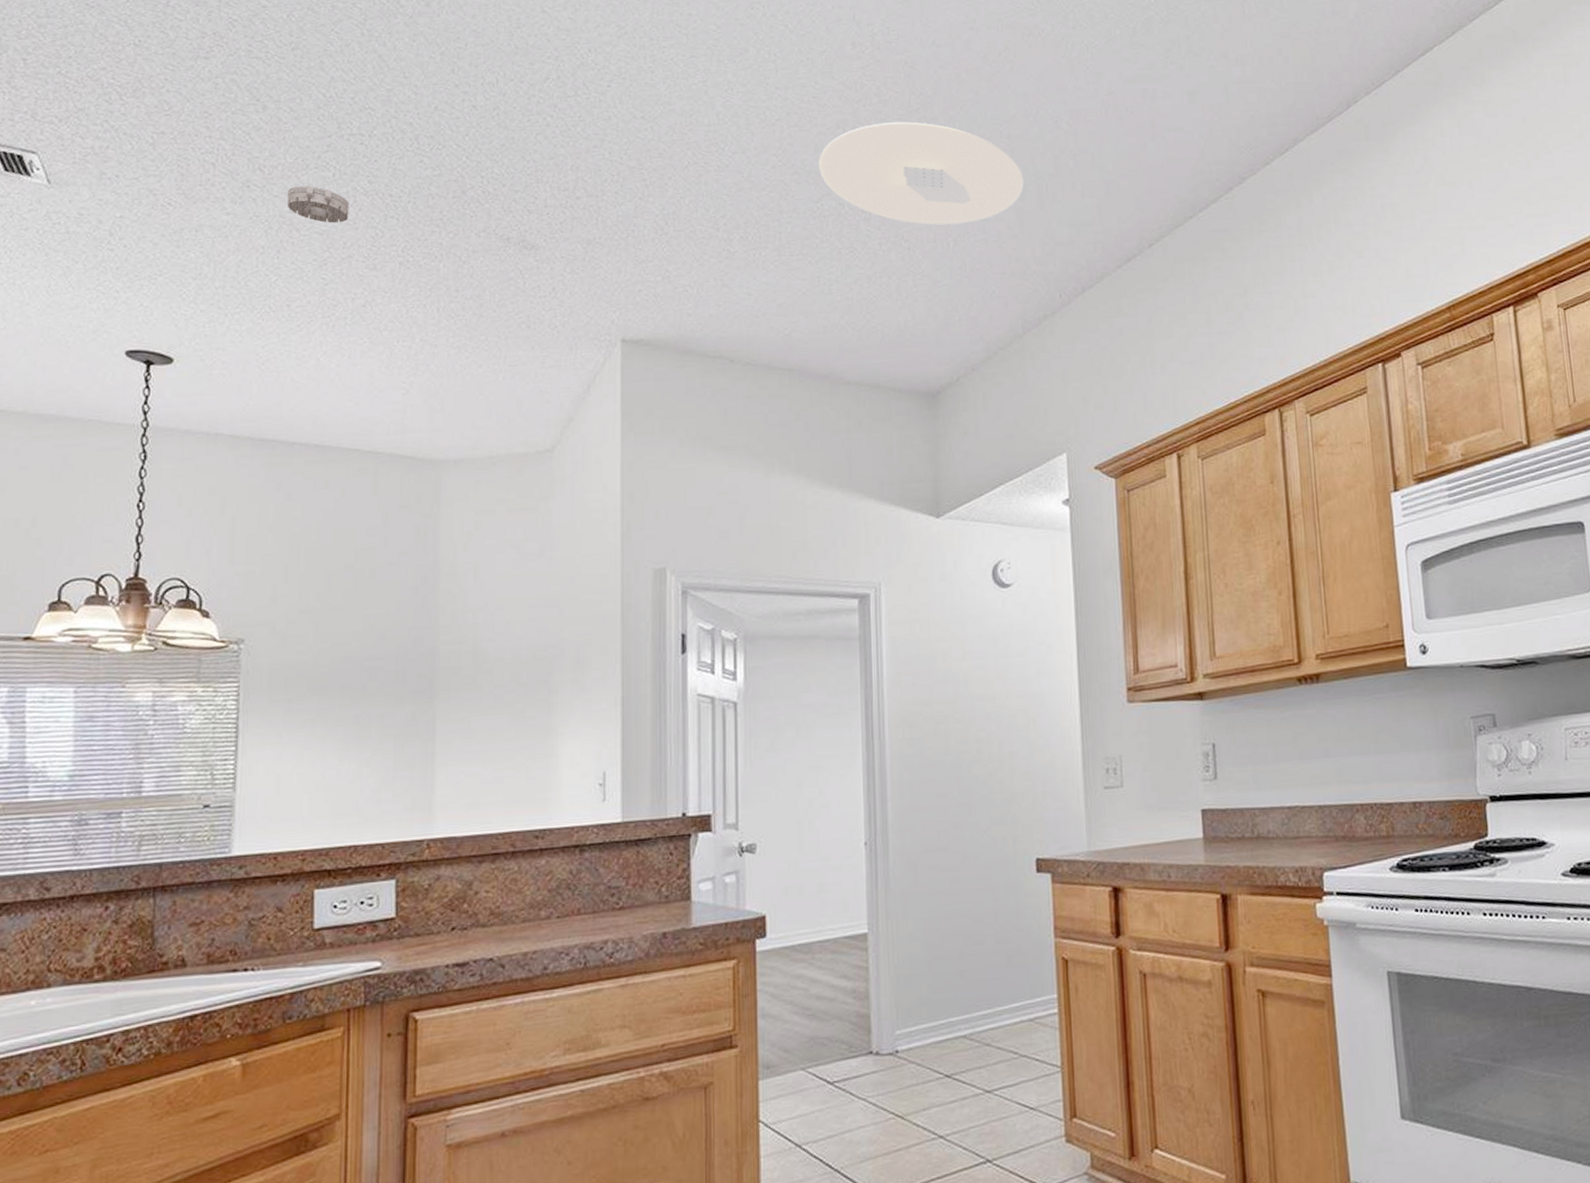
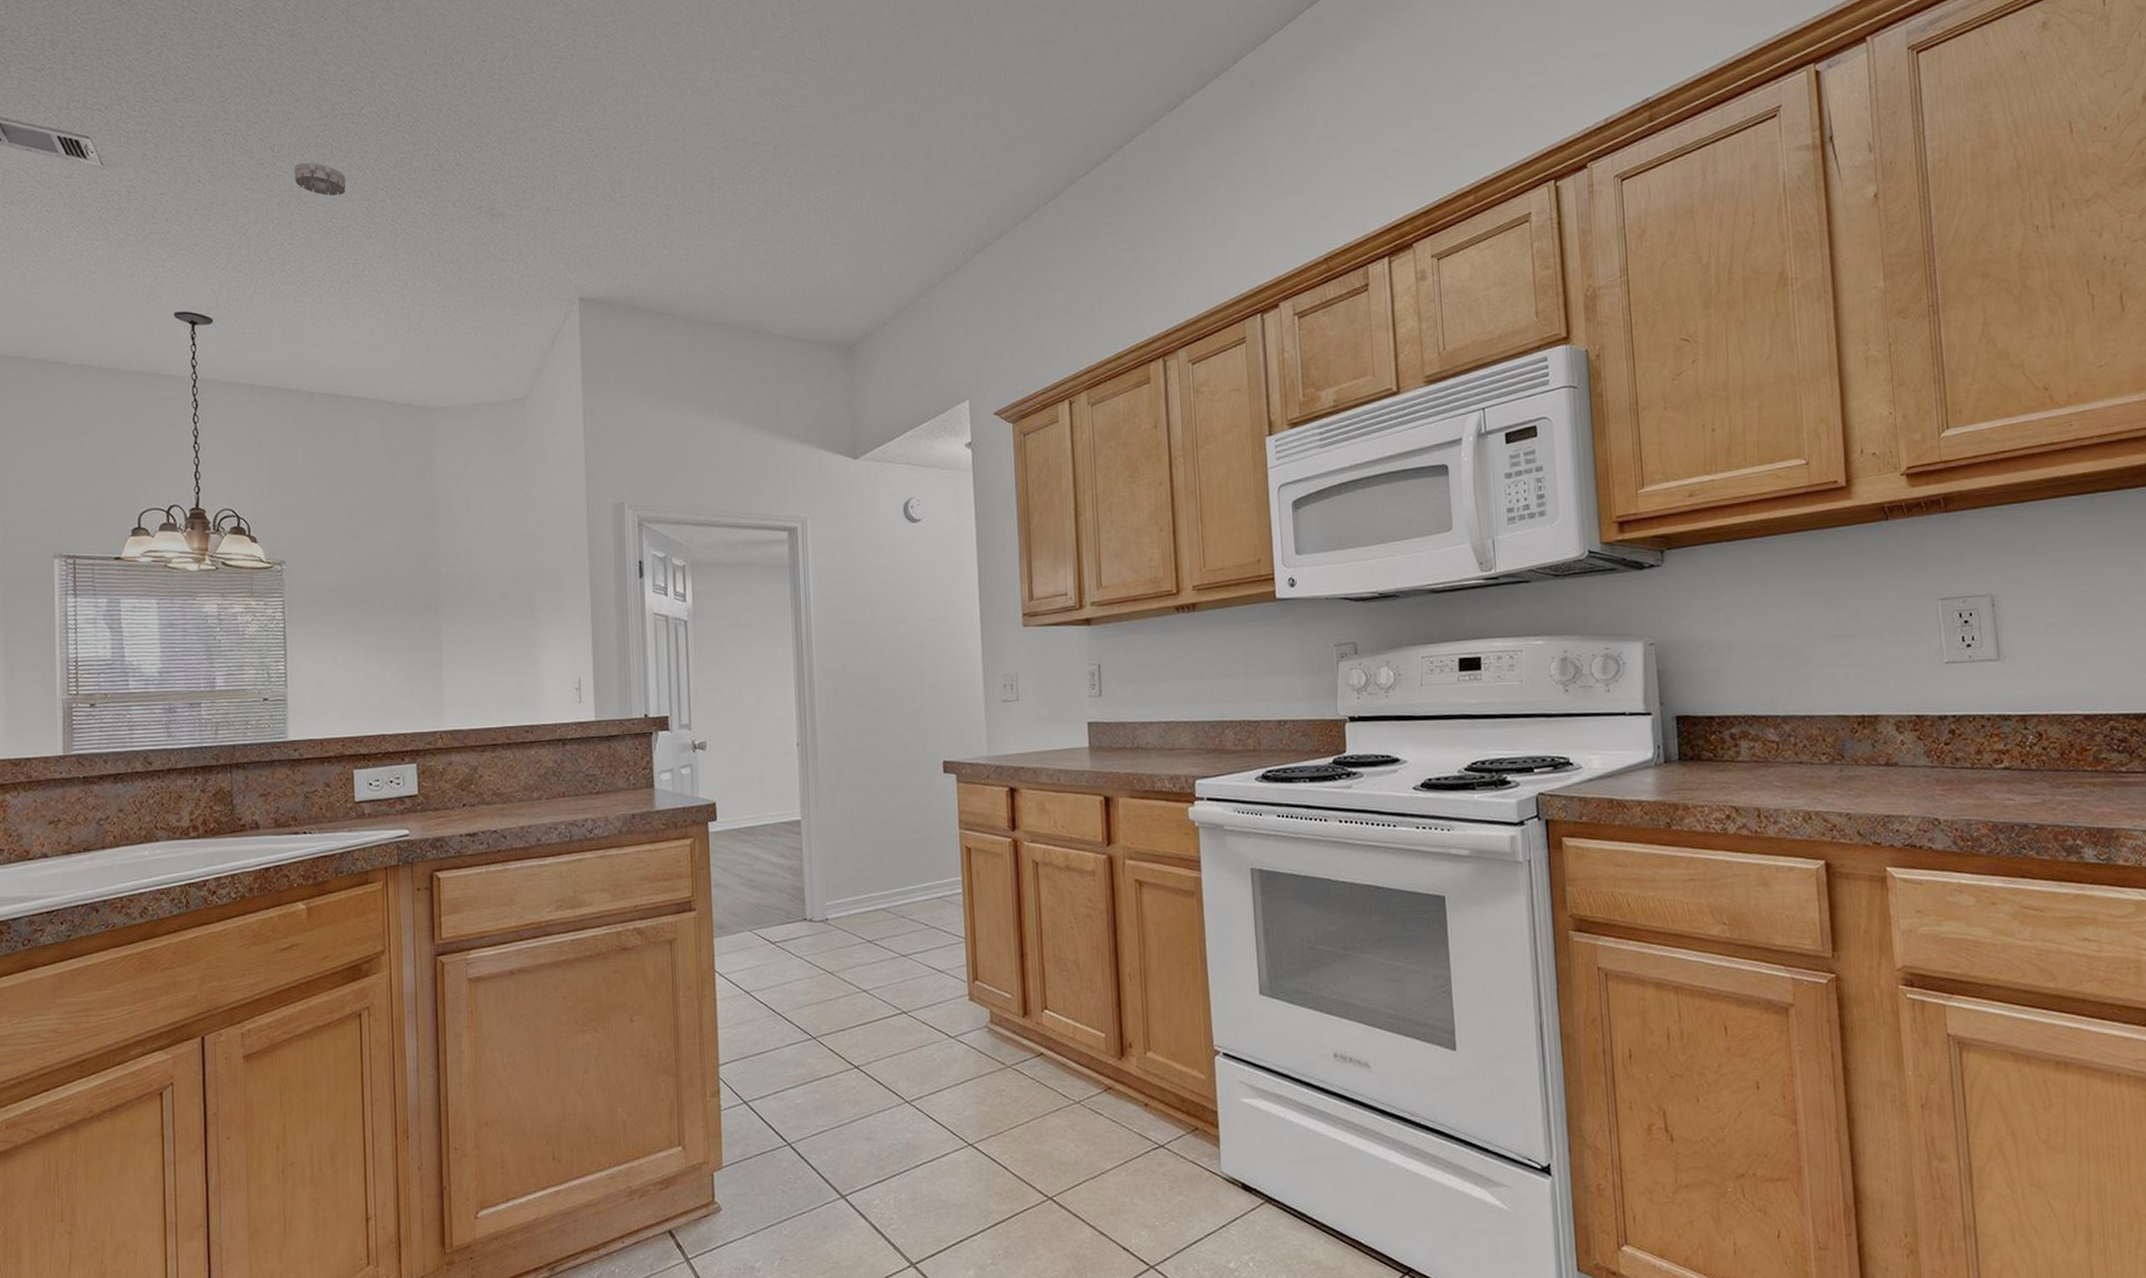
ceiling light: present [819,121,1024,226] -> none [745,88,929,188]

